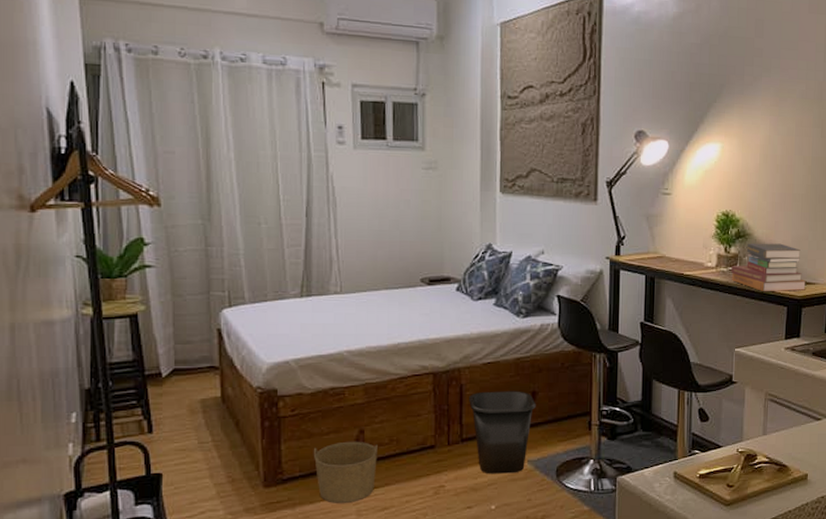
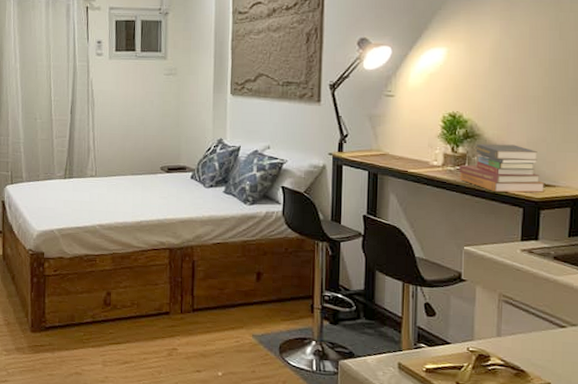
basket: present [313,441,378,503] -> none [69,301,121,354]
waste bin: present [469,391,536,474] -> none [200,268,261,345]

